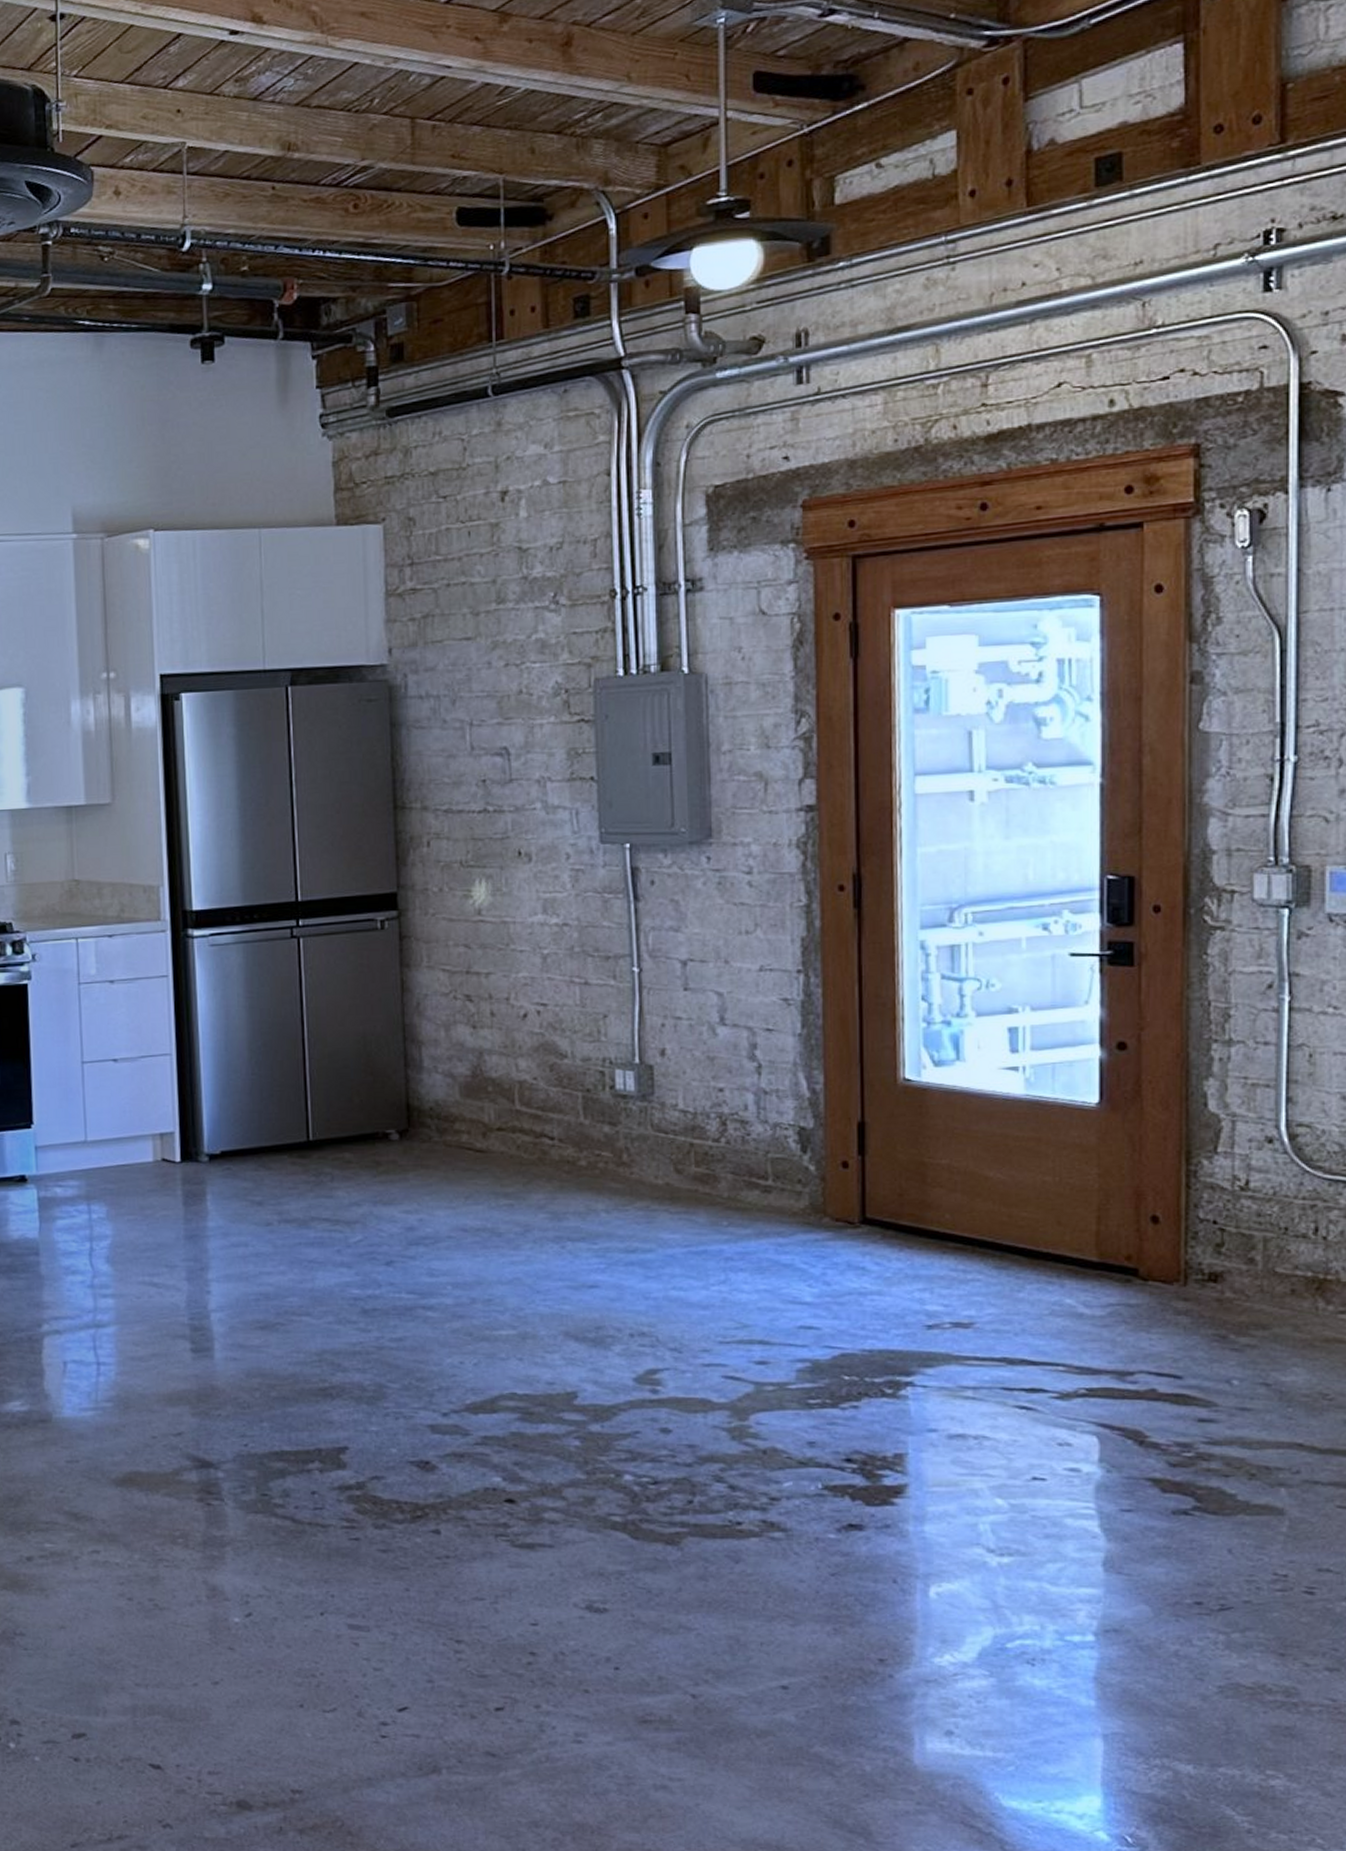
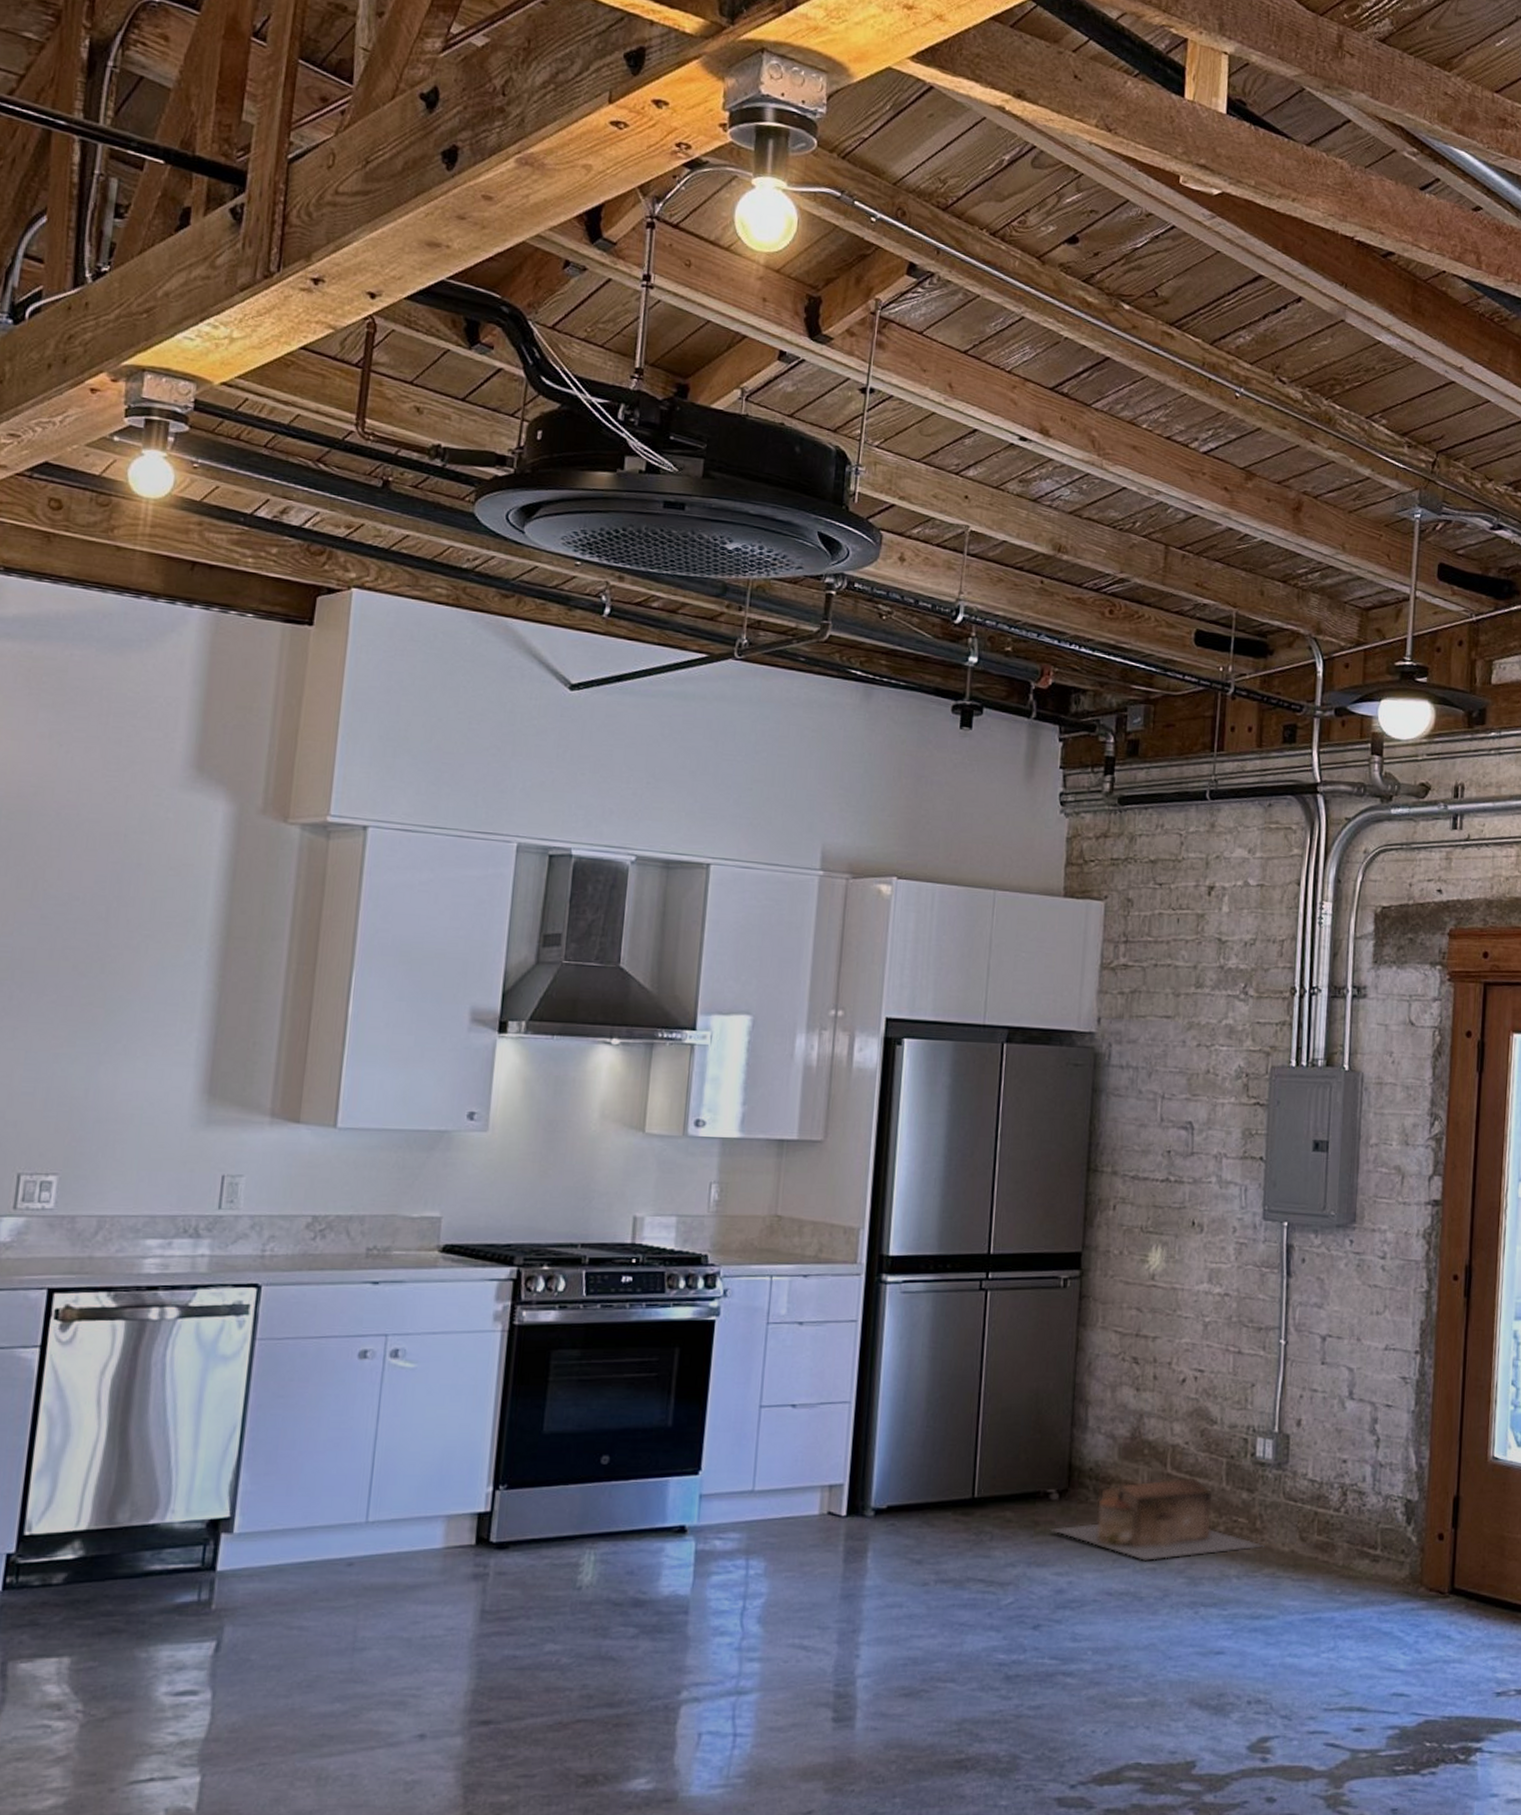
architectural model: none [393,1113,635,1197] -> present [1049,1477,1265,1560]

